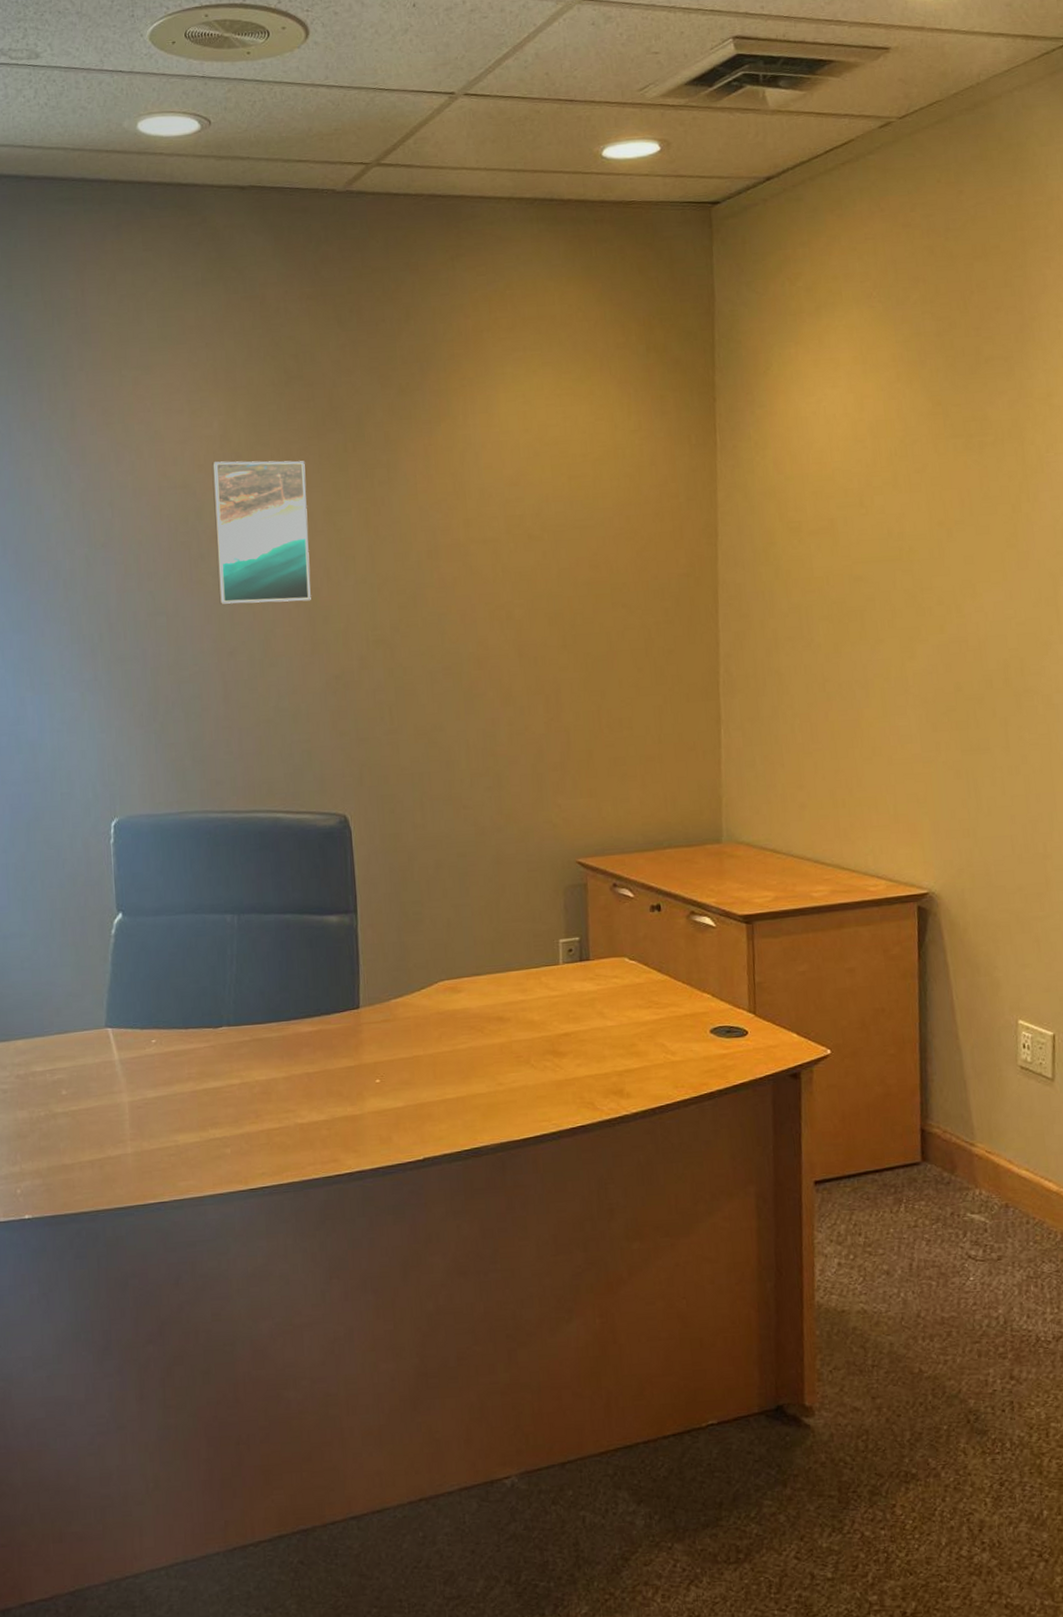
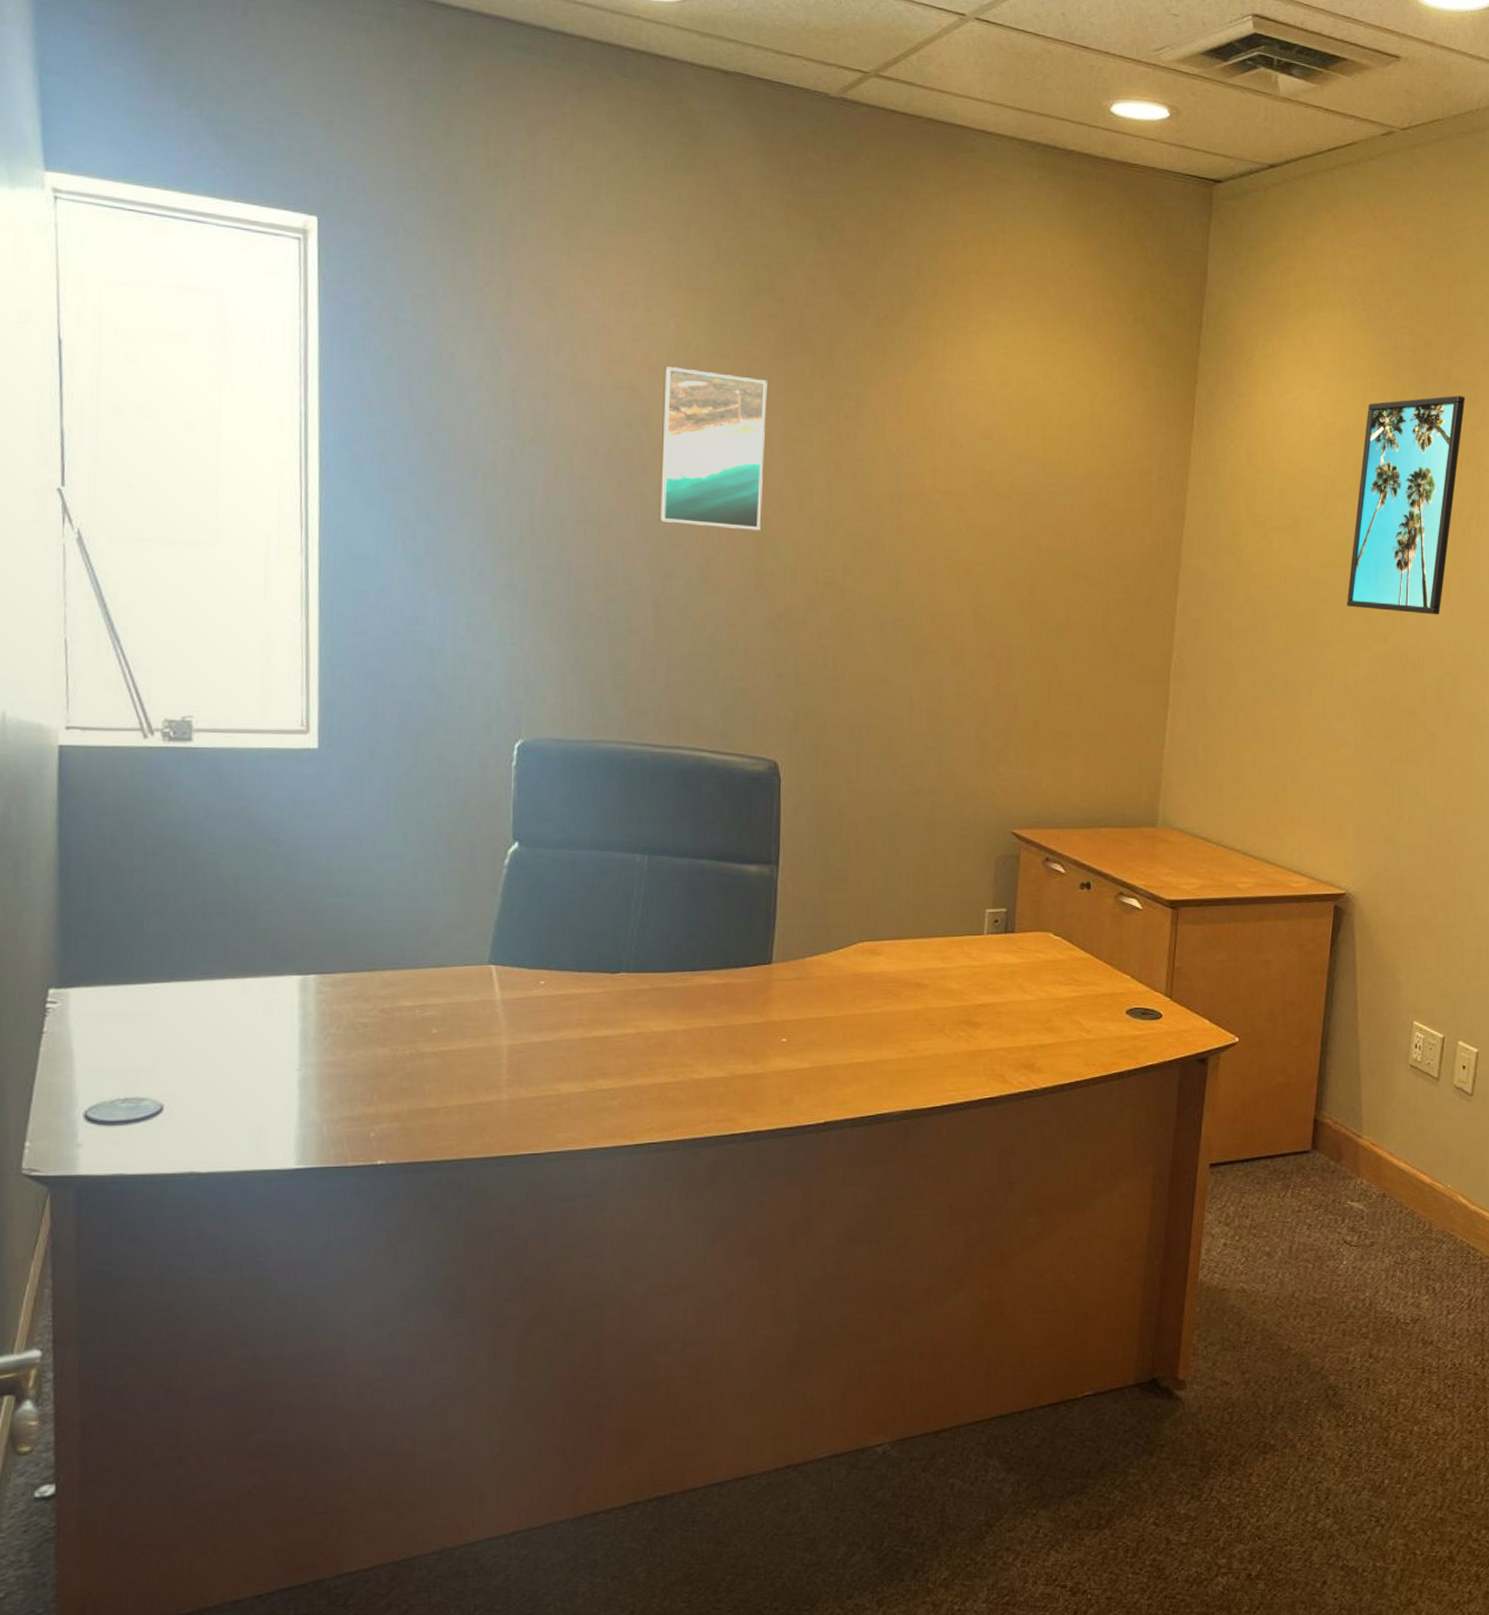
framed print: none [895,371,1000,601] -> present [1347,395,1466,615]

